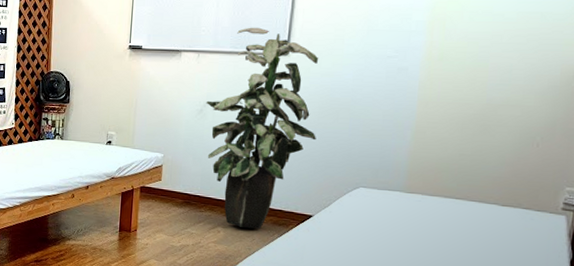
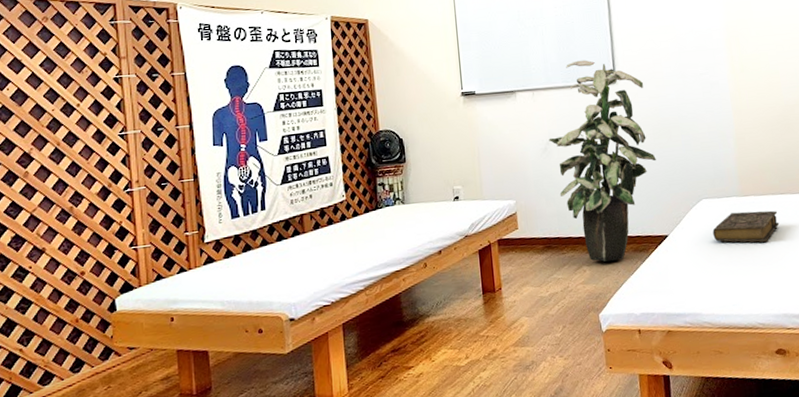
book: none [363,207,447,244] -> present [712,210,780,243]

